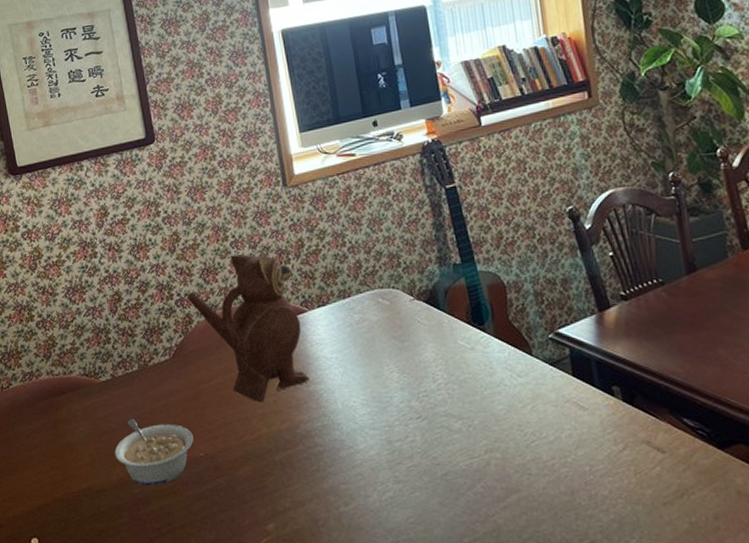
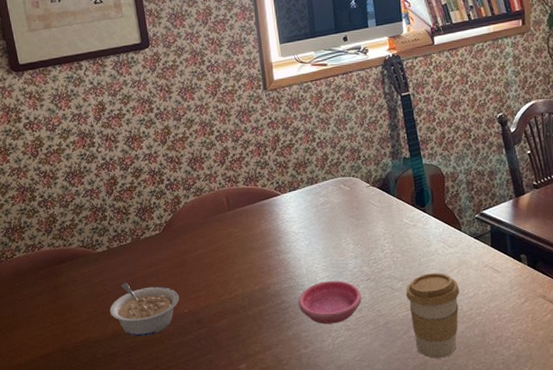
teapot: present [187,254,310,403] -> none [176,147,280,269]
saucer: none [334,419,412,475] -> present [298,281,362,324]
coffee cup: none [467,410,538,523] -> present [406,273,460,359]

